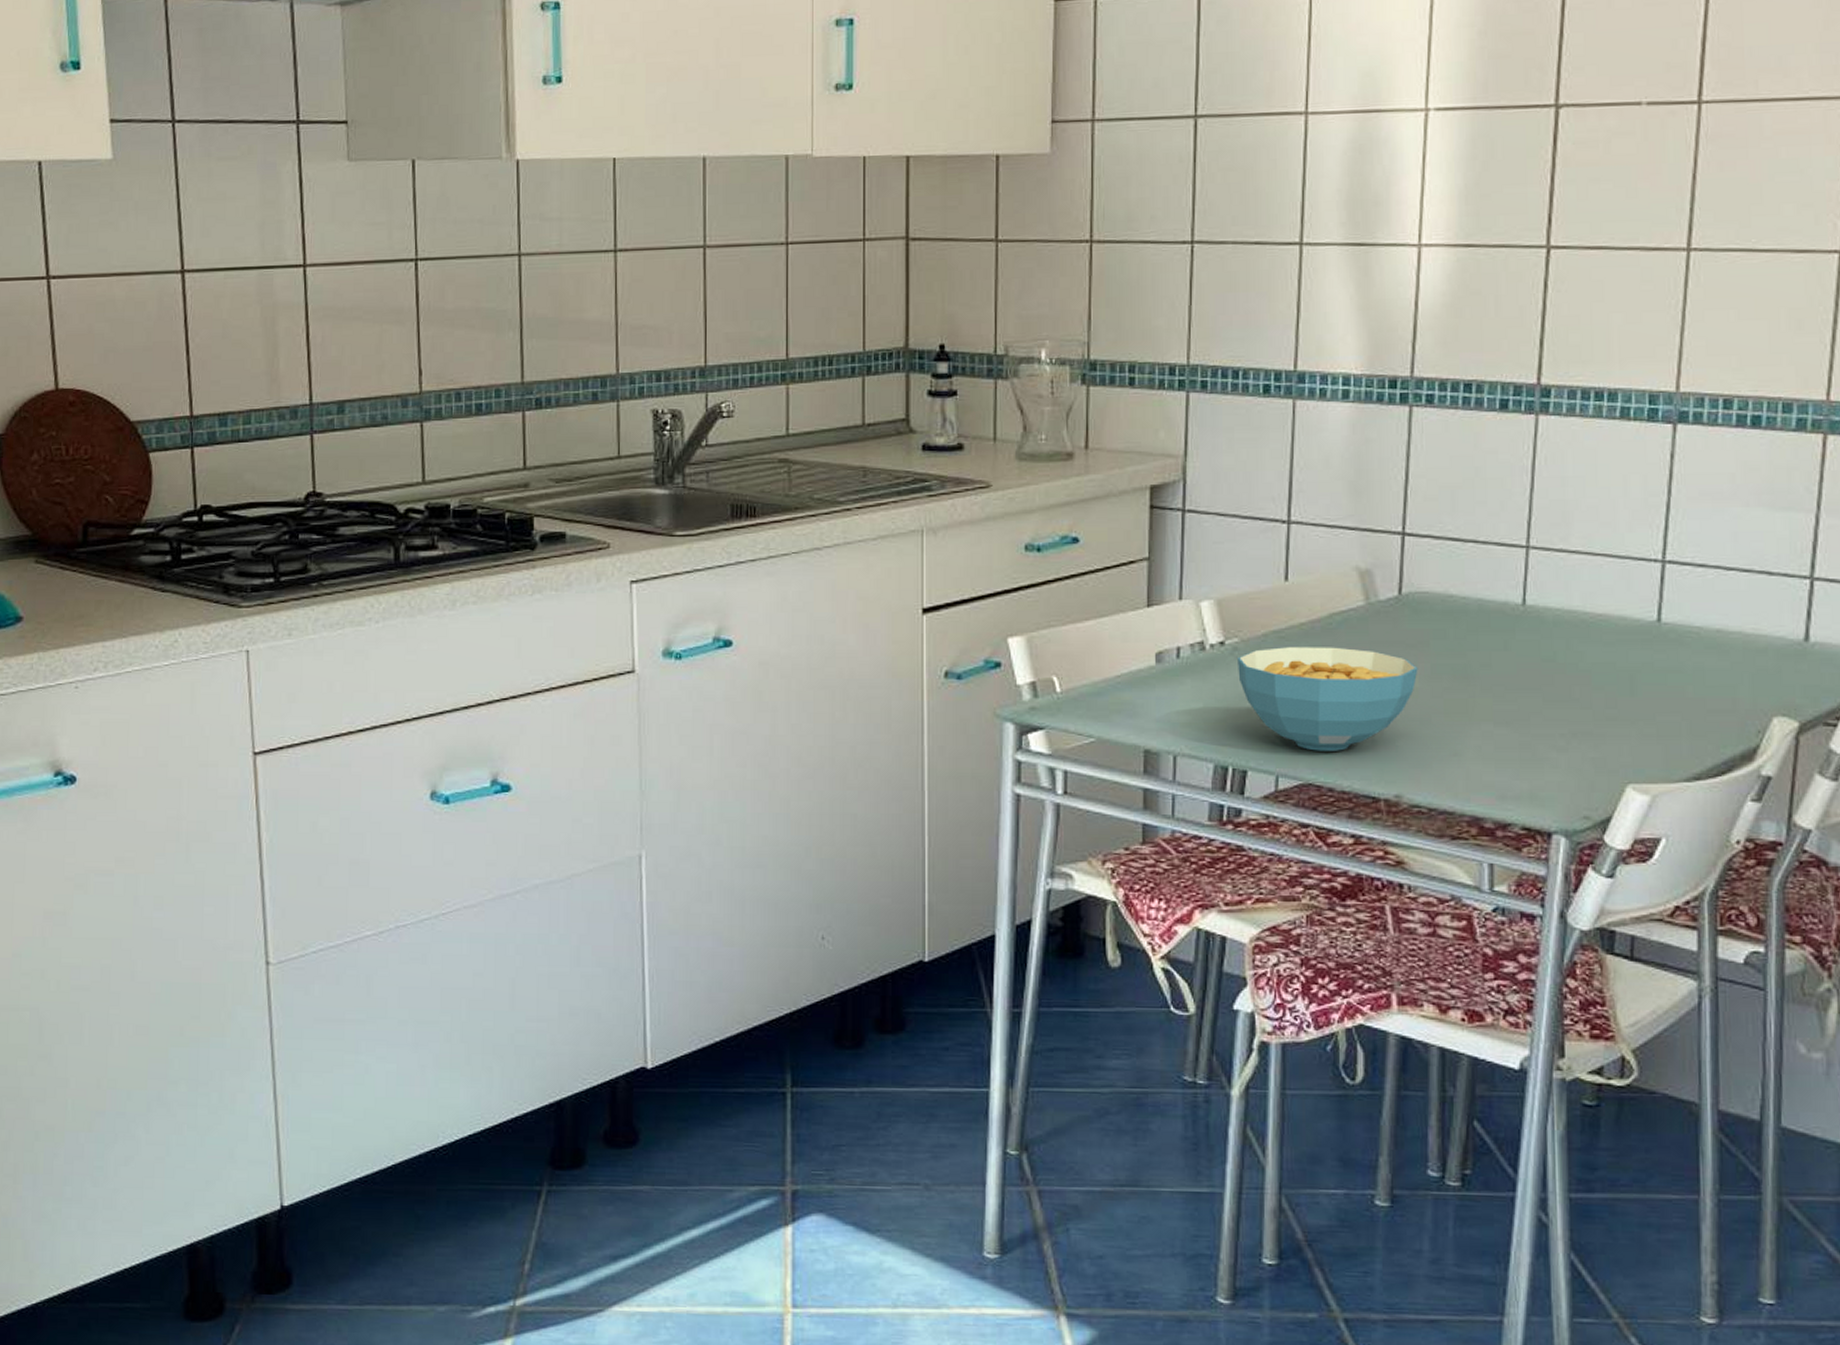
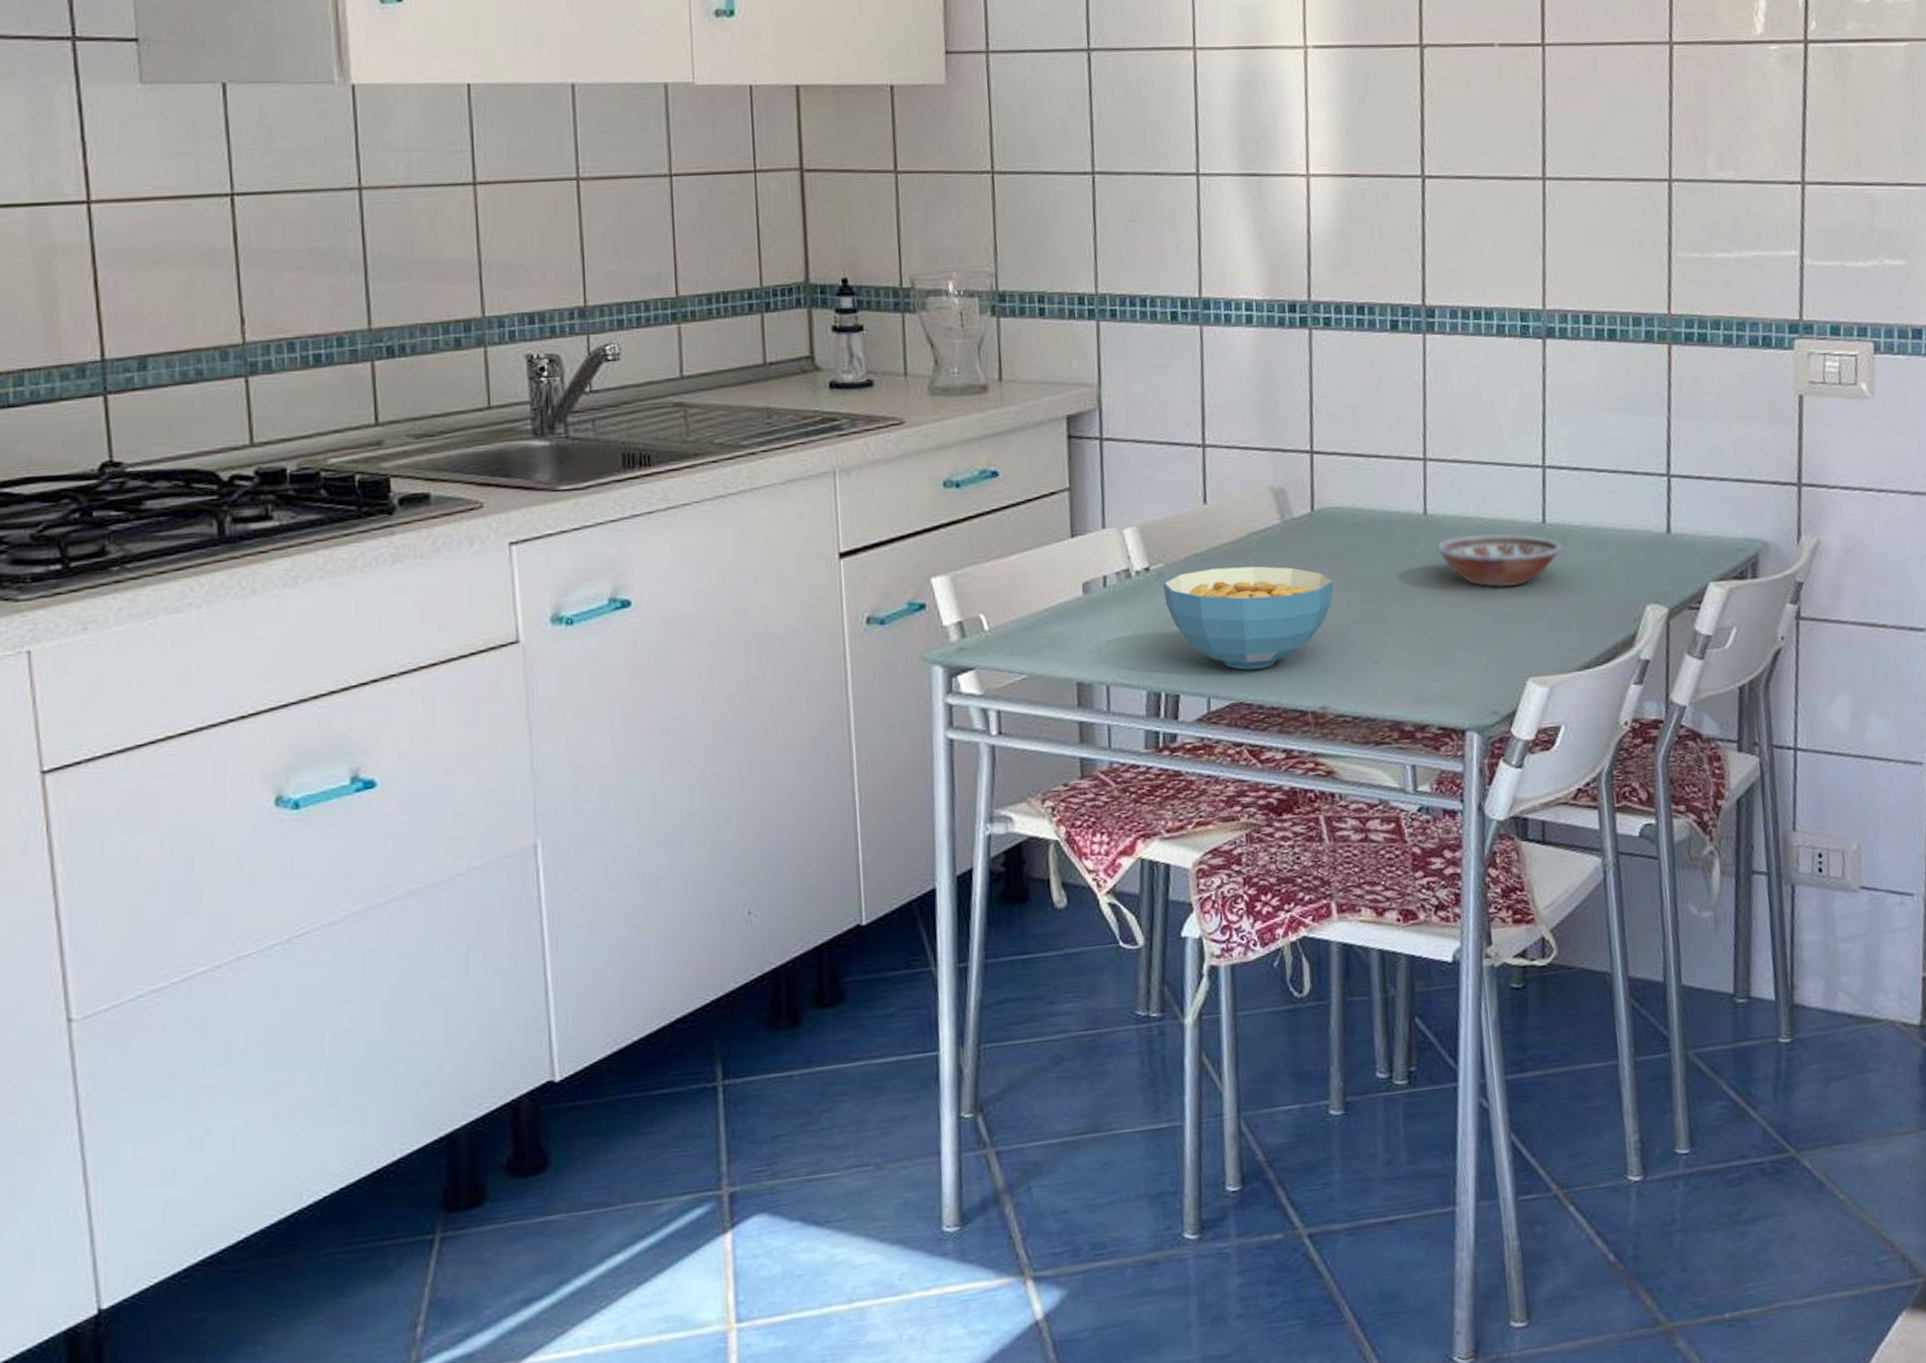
bowl: none [1533,629,1679,687] -> present [1435,533,1563,588]

